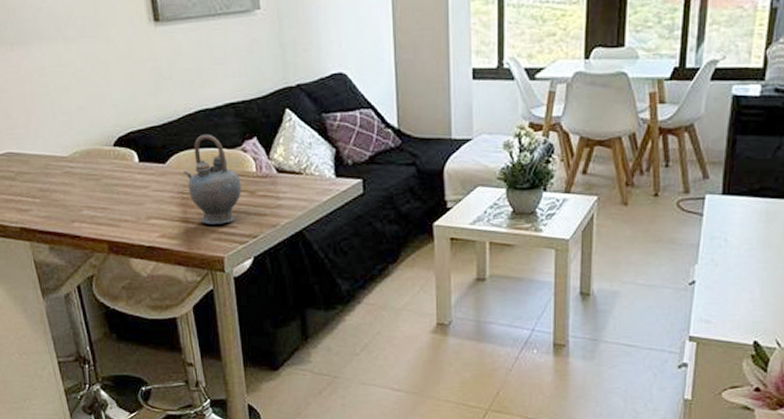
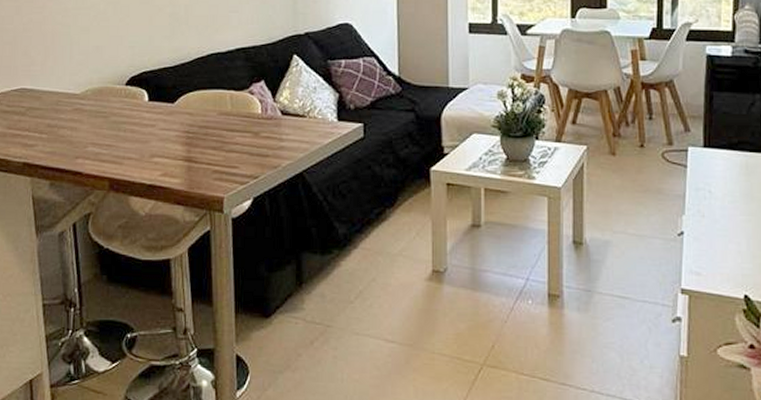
teapot: present [182,134,242,224] -> none [190,76,247,164]

